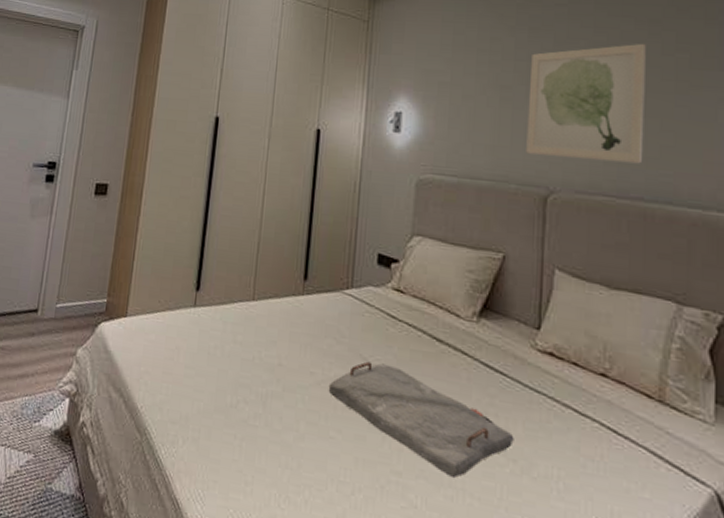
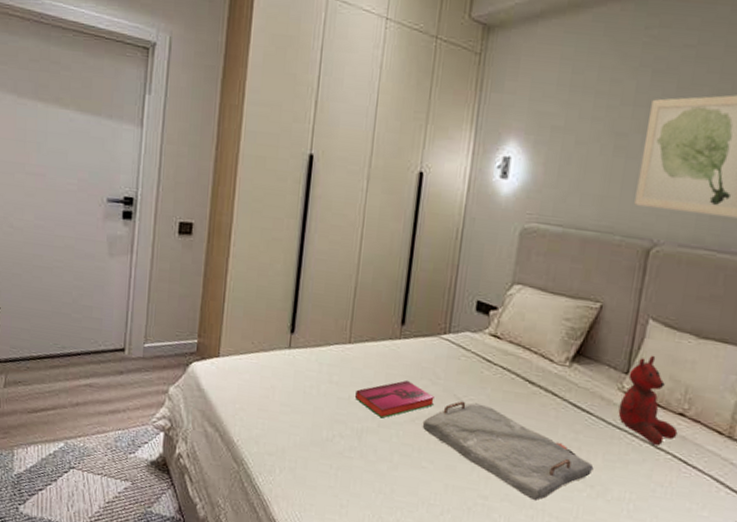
hardback book: none [260,338,340,382] -> present [355,380,434,419]
teddy bear: none [534,308,602,412] -> present [618,355,678,446]

